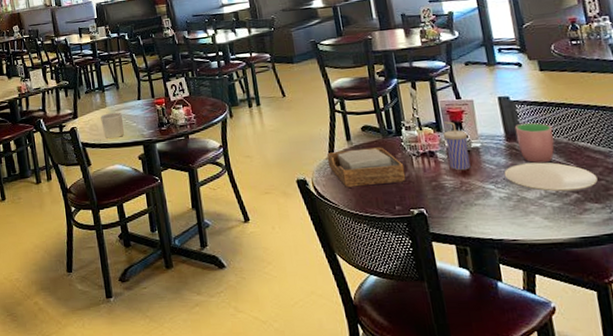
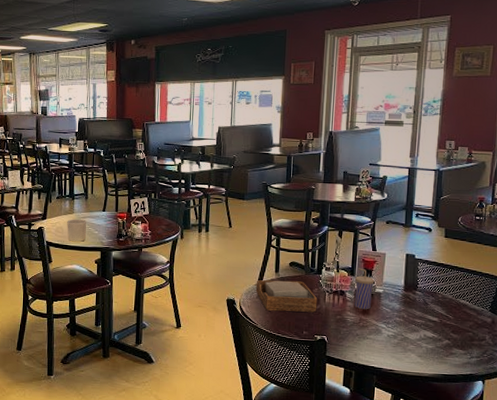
plate: present [504,162,598,192] -> none [395,310,467,338]
cup: present [514,122,555,164] -> none [412,278,443,313]

